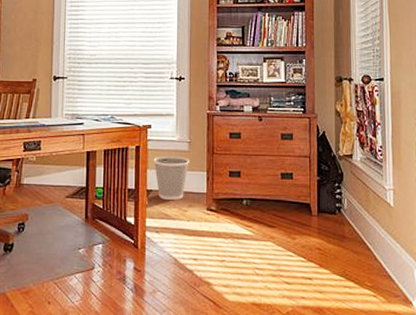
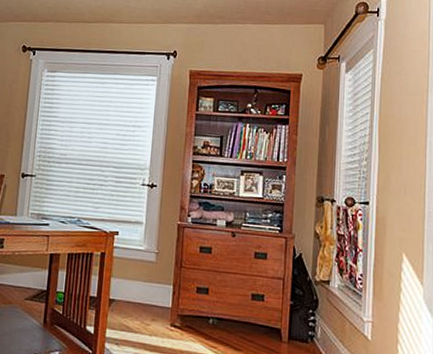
wastebasket: present [153,156,190,200] -> none [118,264,157,312]

